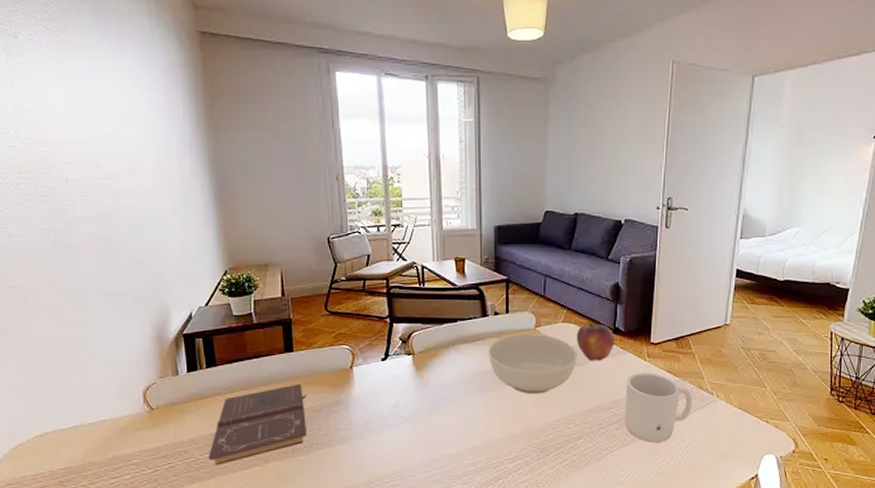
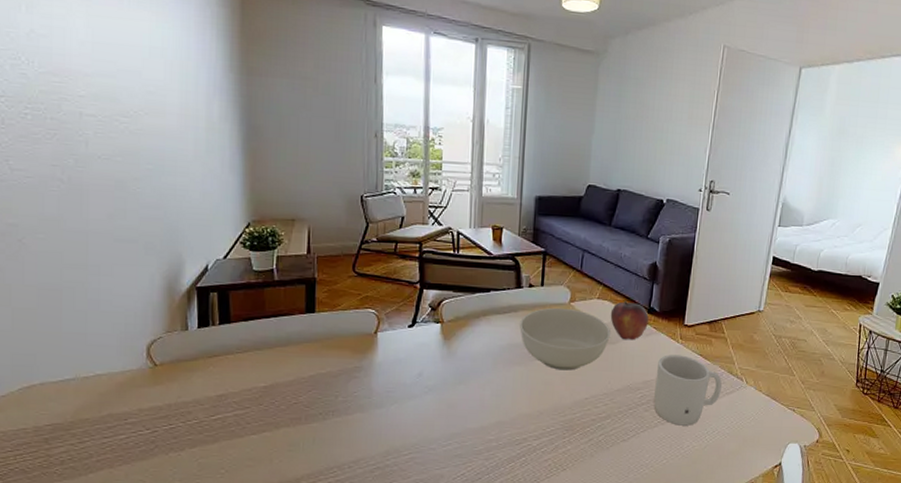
book: present [209,383,308,466] -> none [214,346,327,429]

